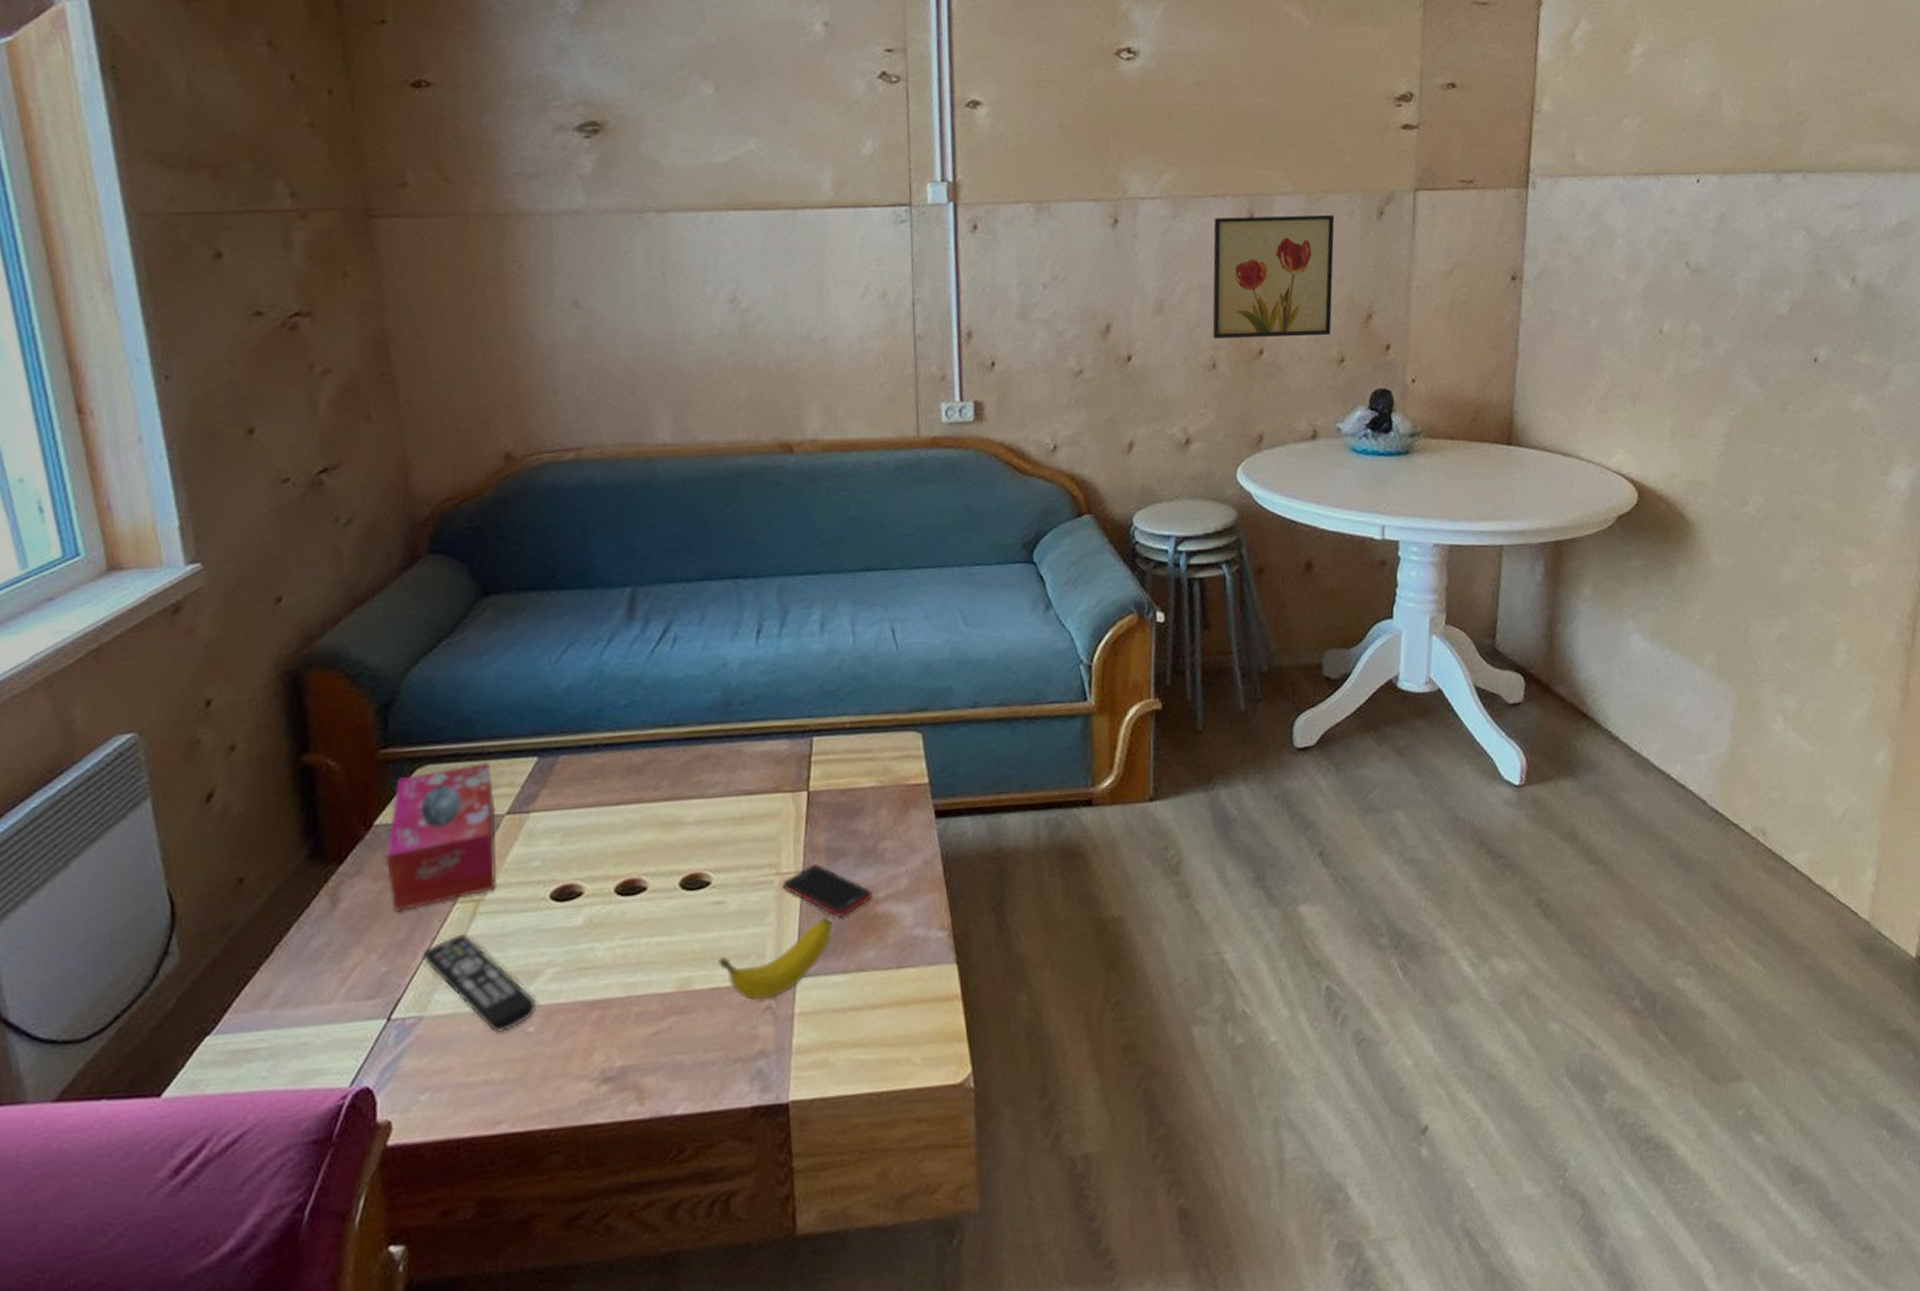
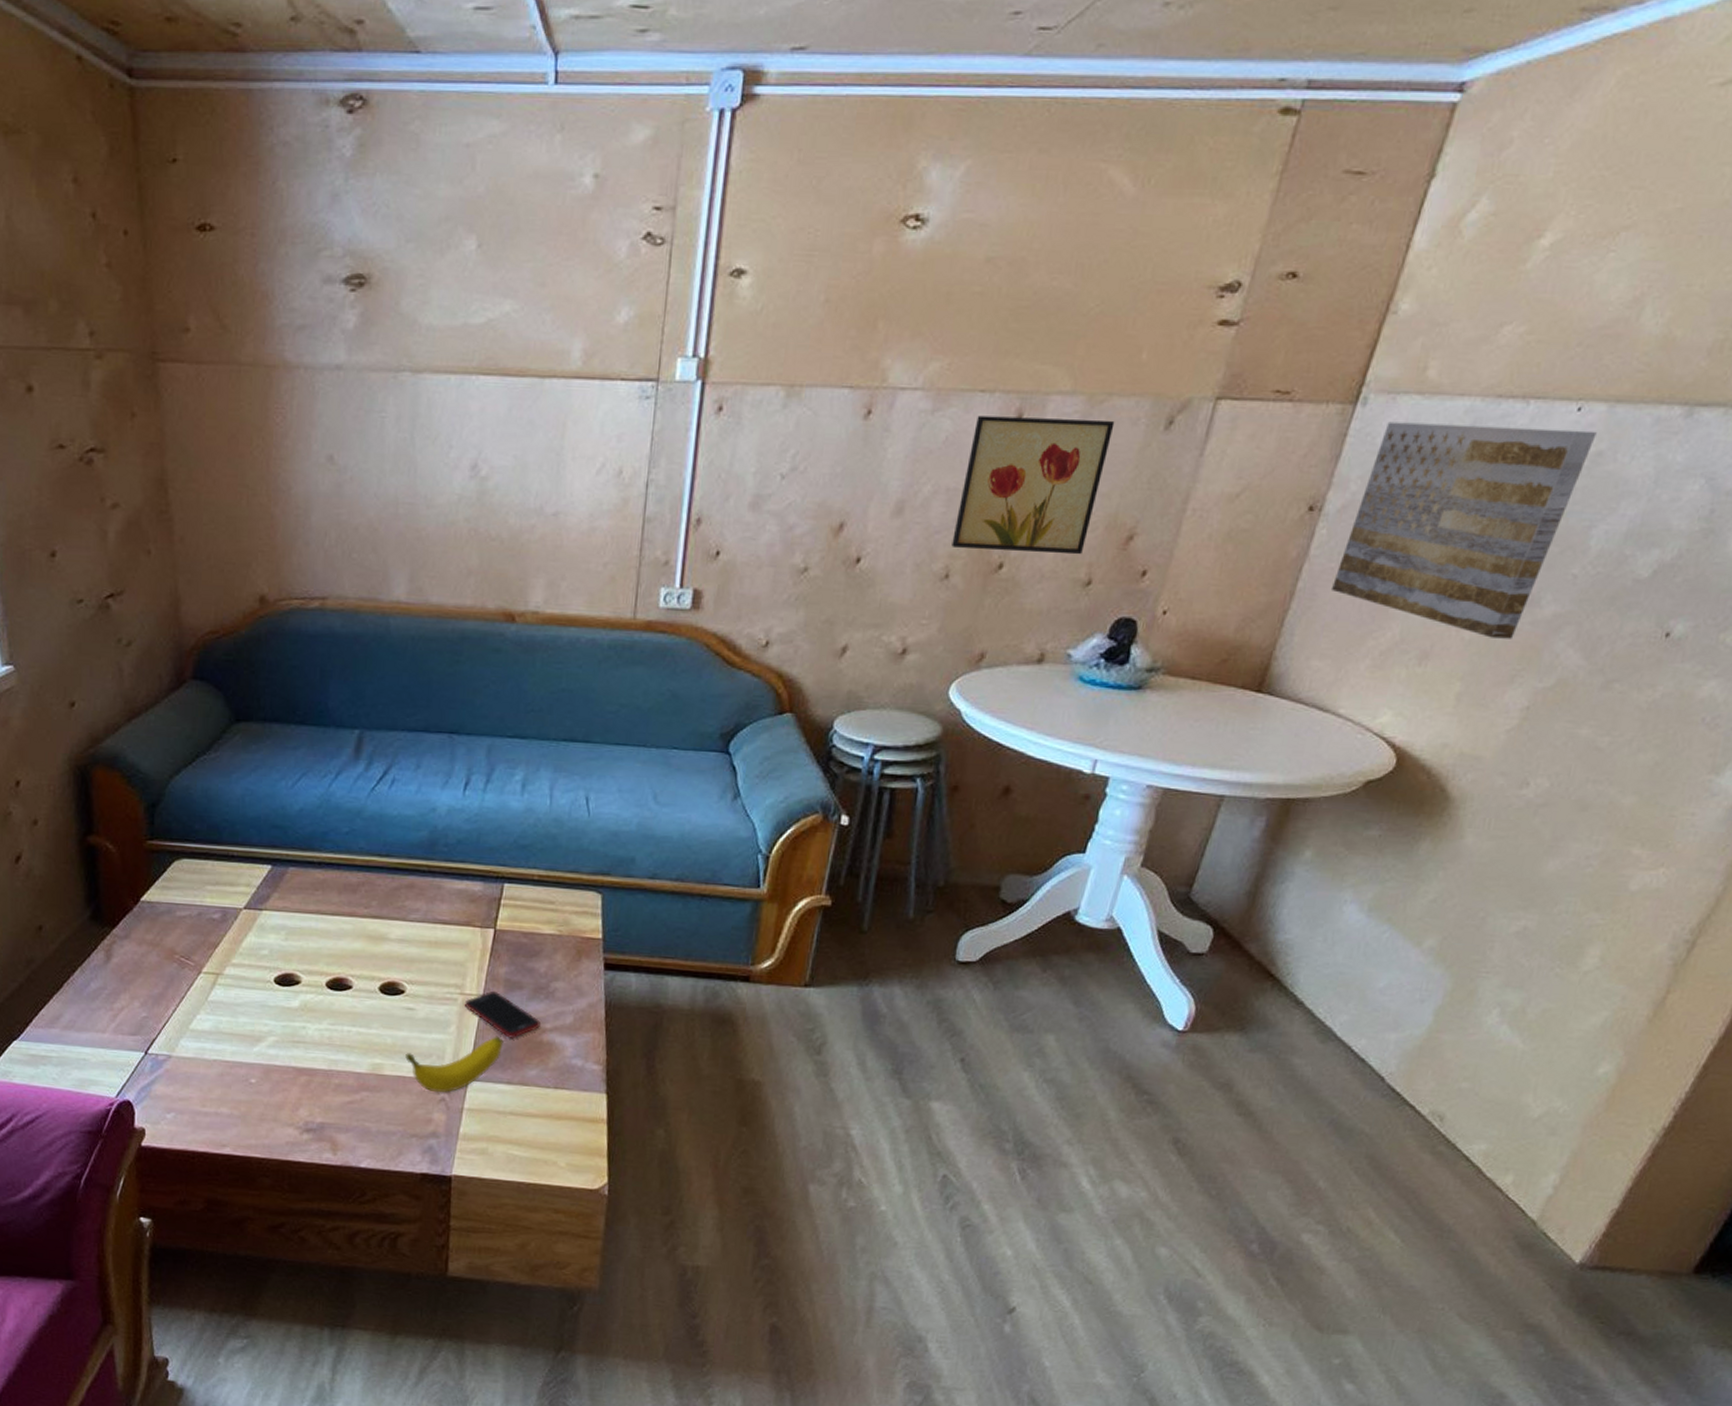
tissue box: present [385,762,497,912] -> none [148,863,234,972]
remote control: present [422,933,537,1033] -> none [173,997,259,1079]
wall art: none [1547,198,1717,377] -> present [1332,421,1597,639]

